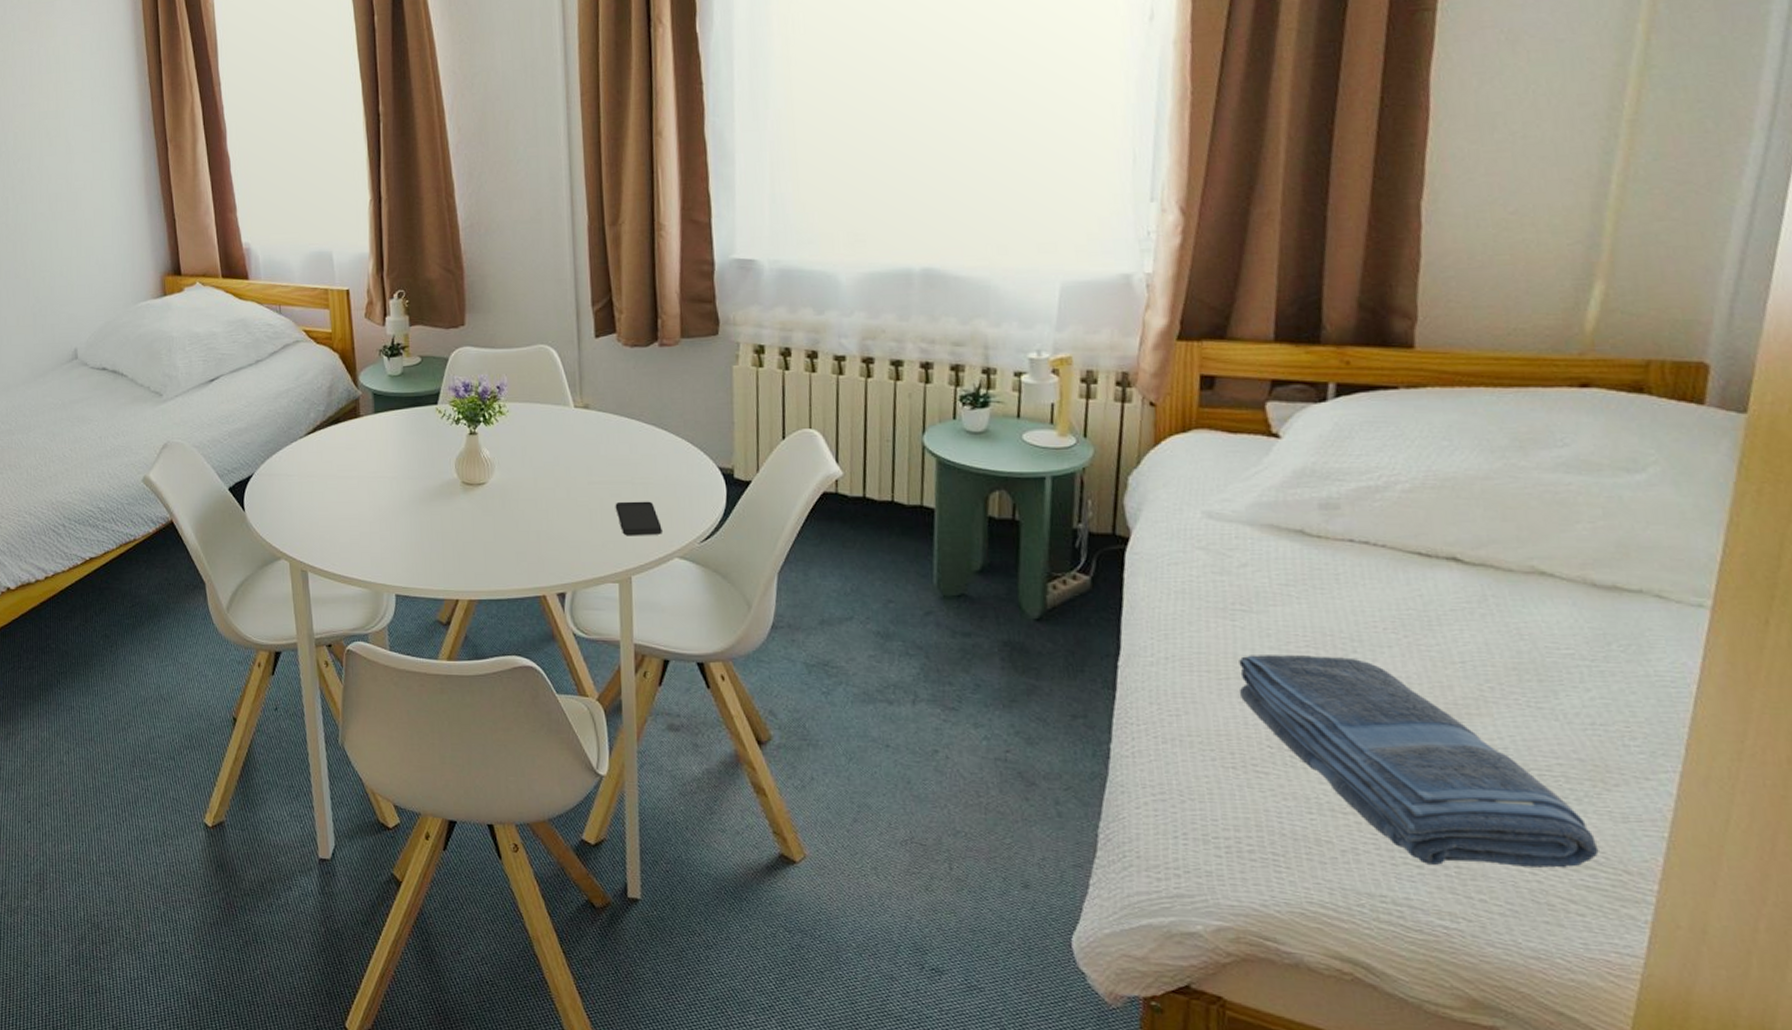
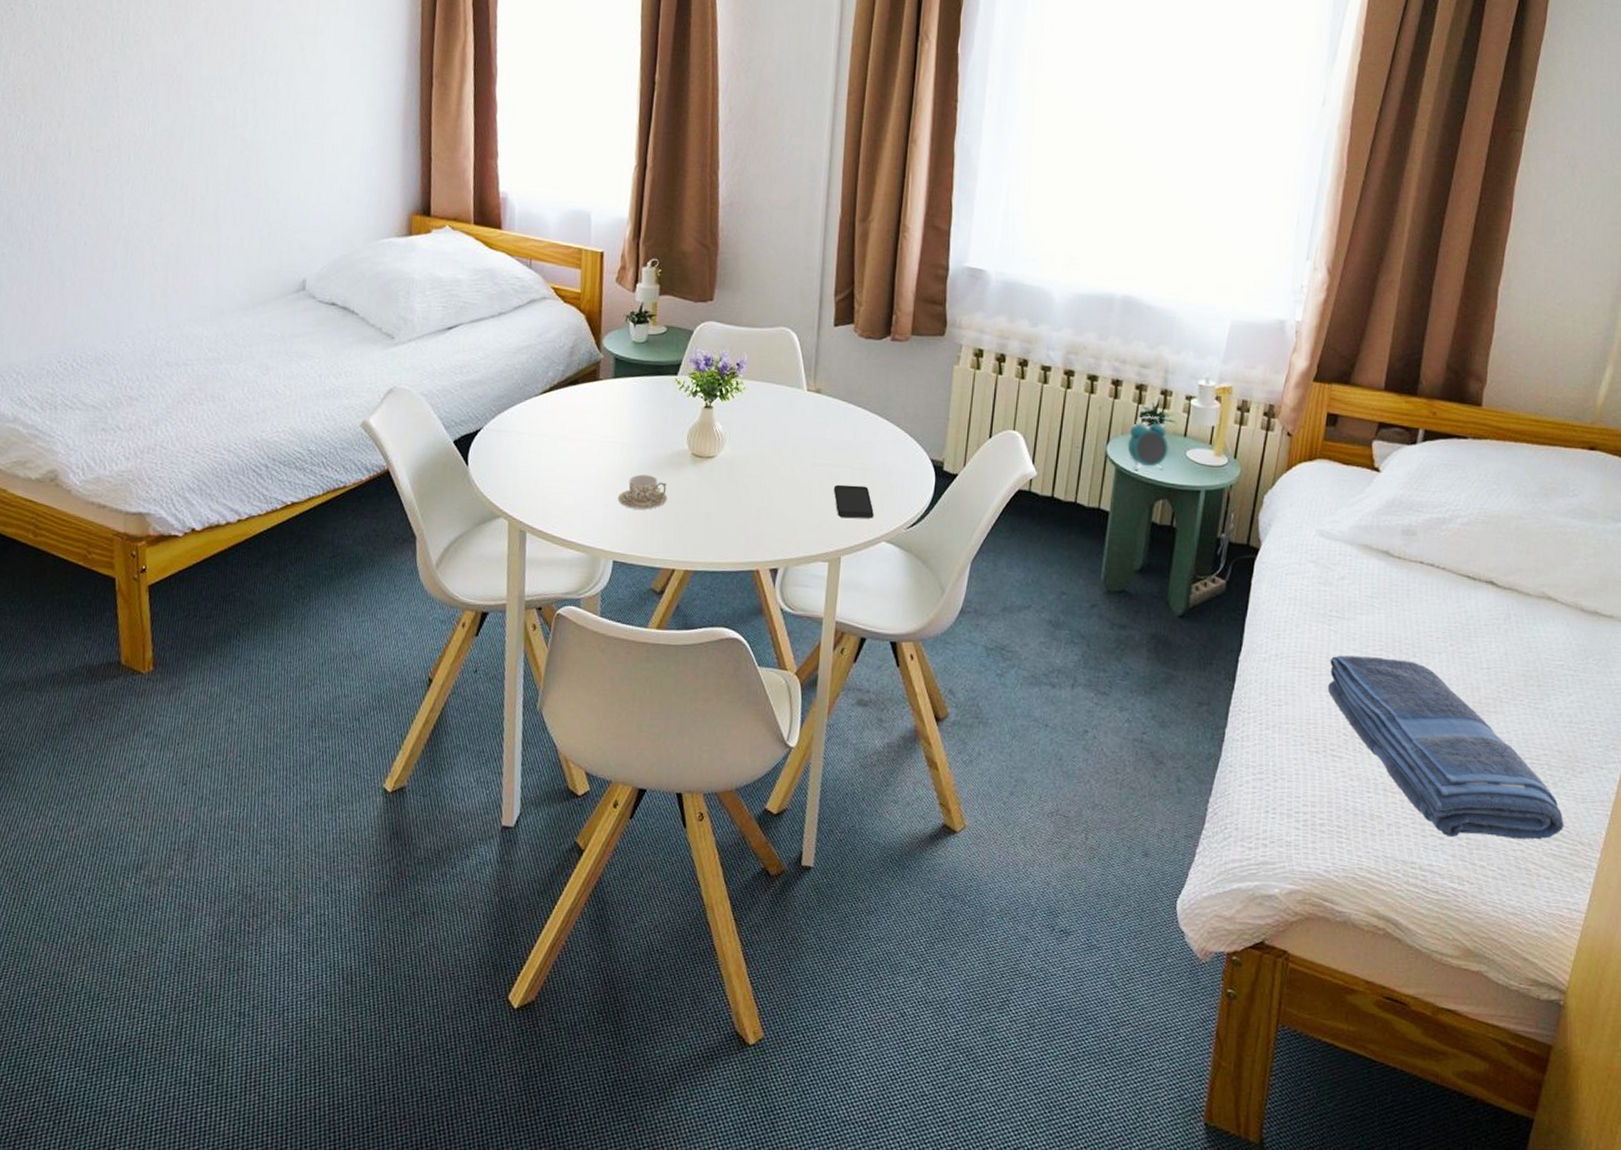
teacup: none [392,507,442,542] -> present [617,474,667,510]
alarm clock: none [948,399,1000,460] -> present [1127,416,1168,470]

